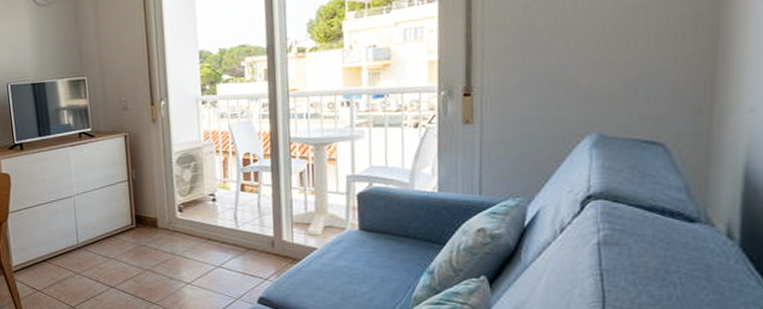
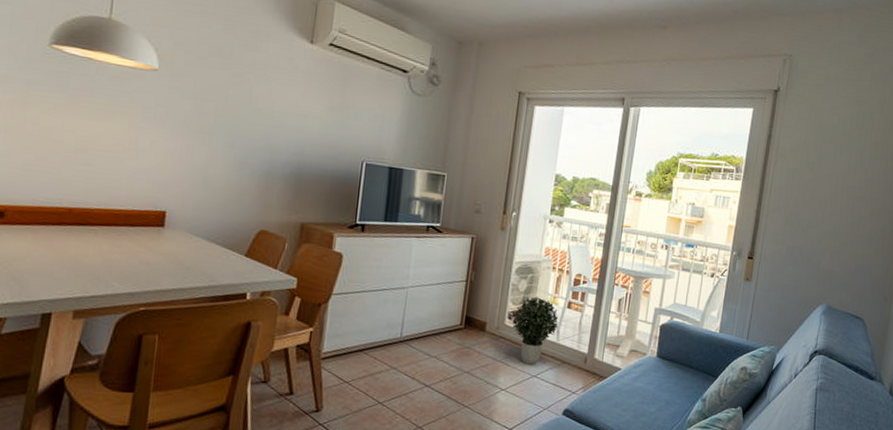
potted plant: none [181,184,235,256] -> present [511,296,559,365]

